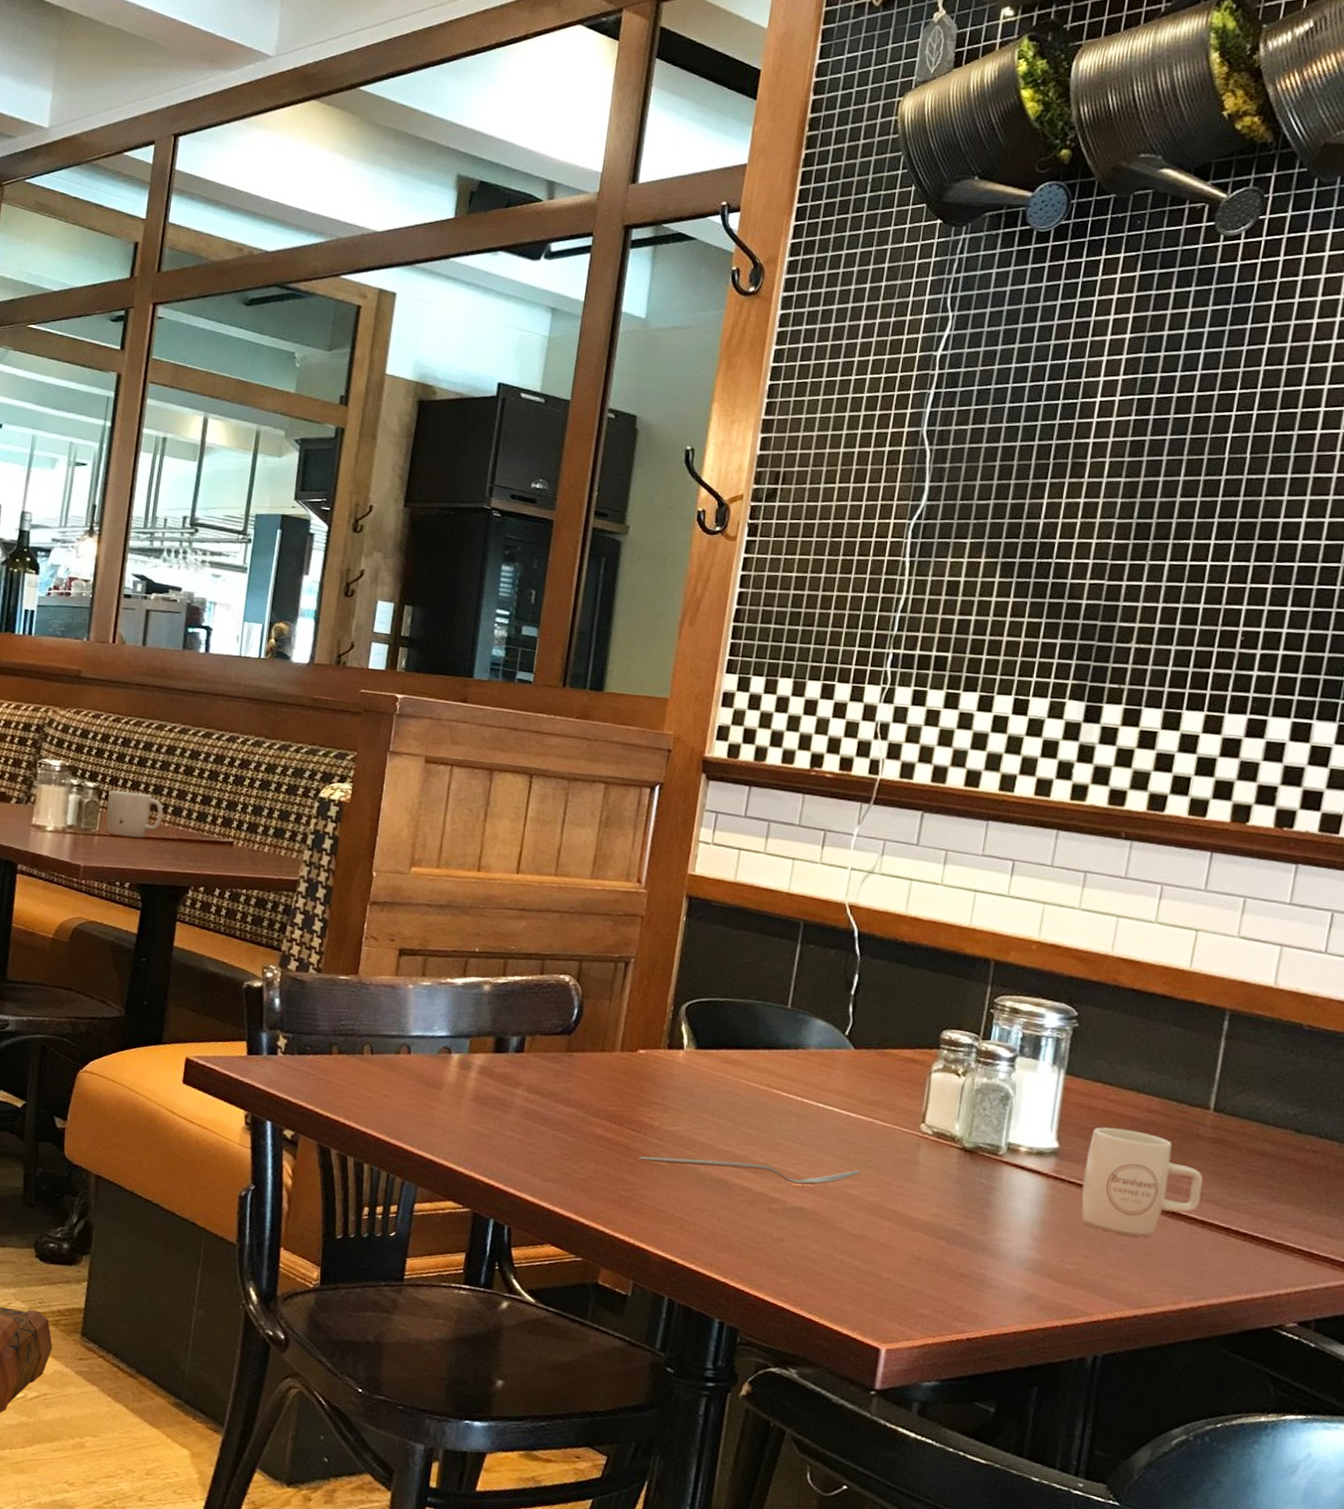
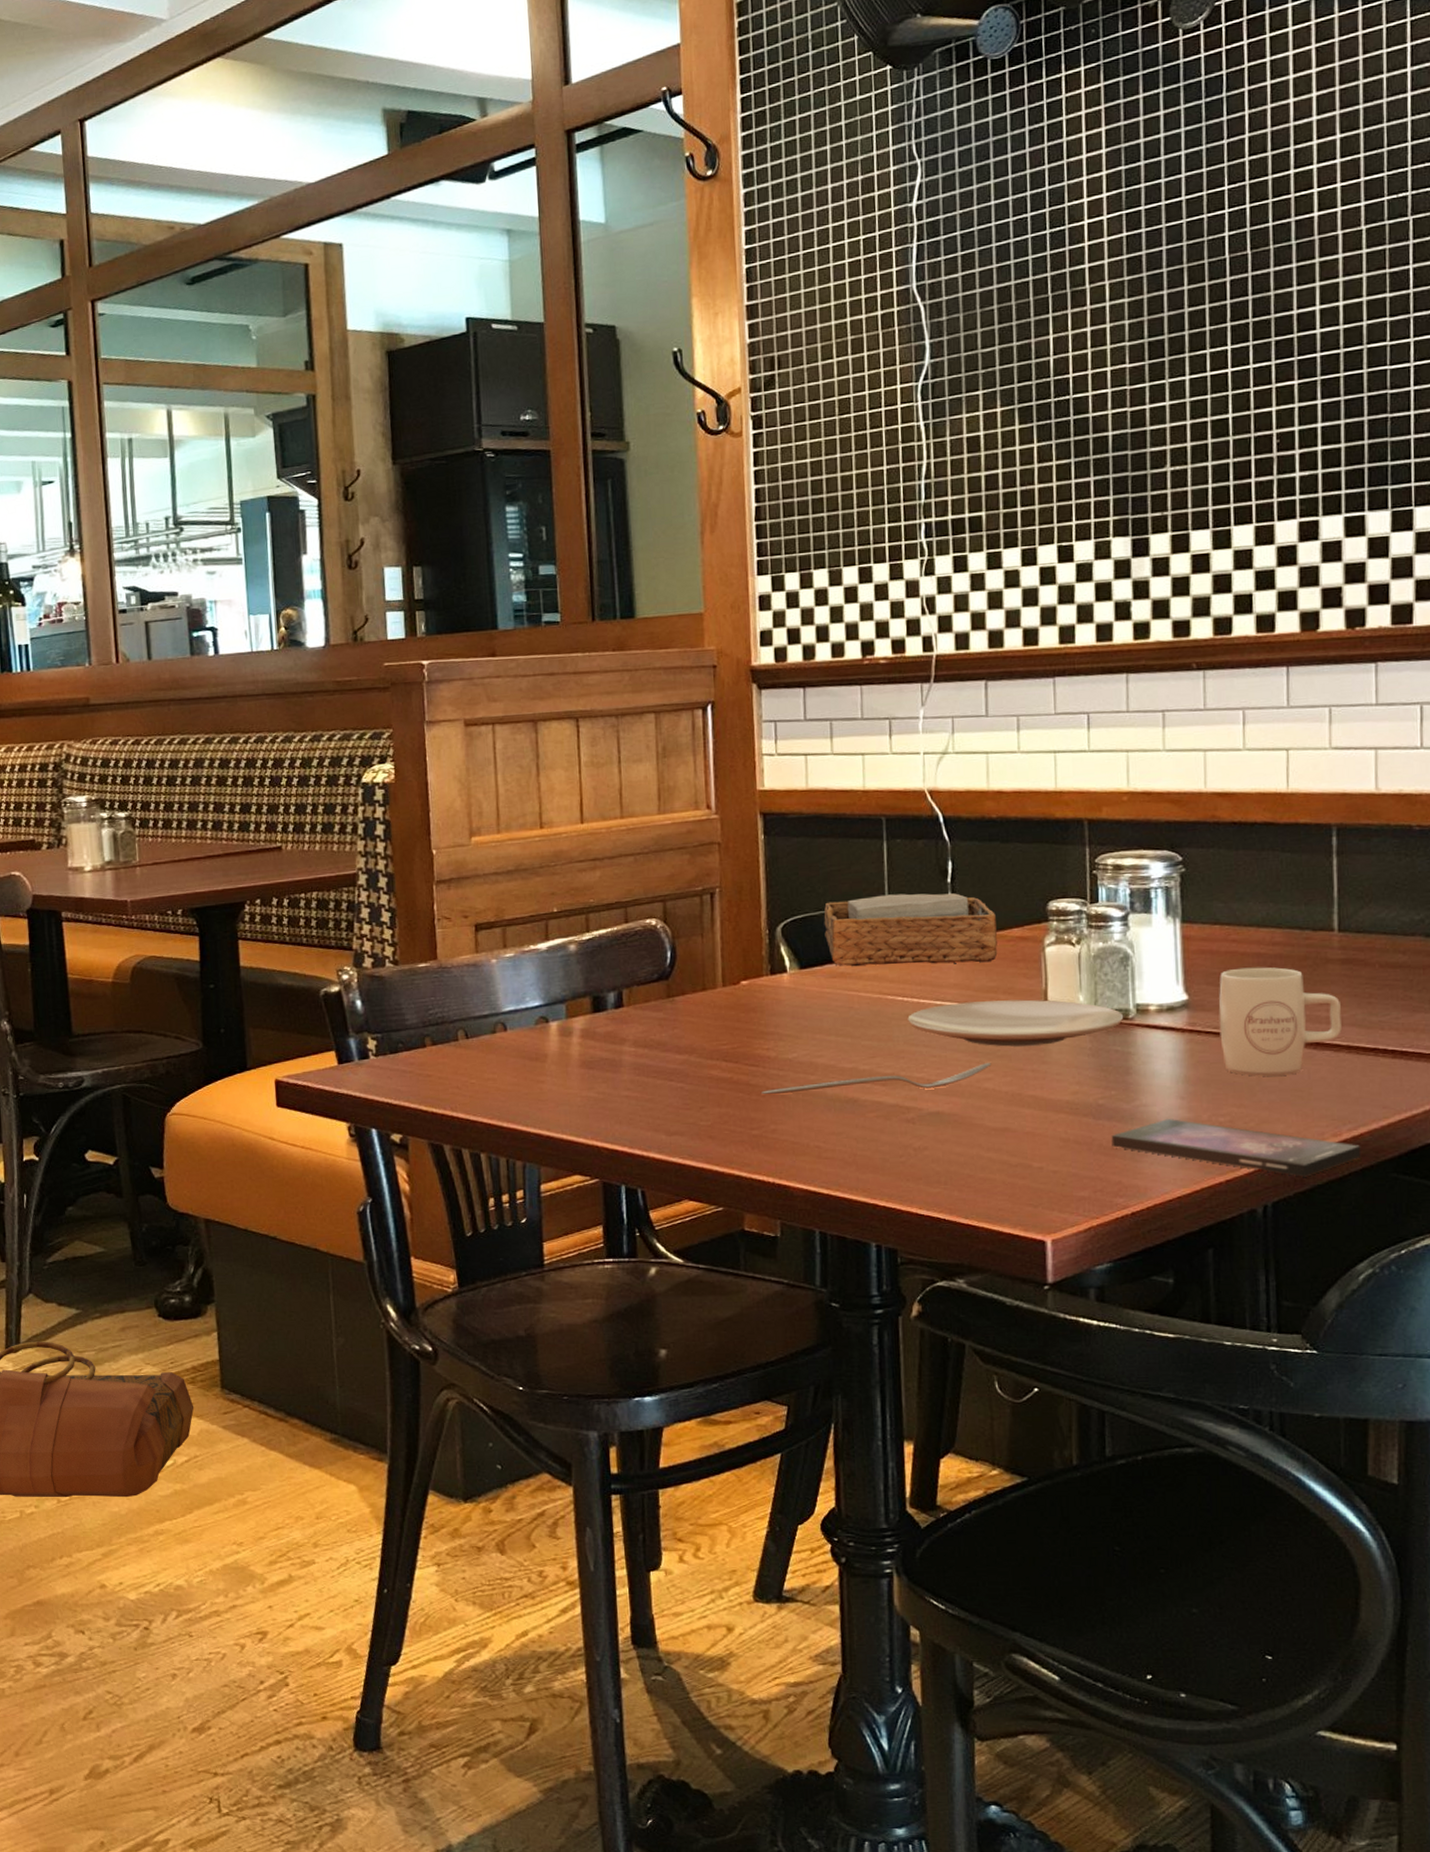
mug: present [106,790,164,839] -> none [142,813,204,863]
napkin holder: none [725,991,891,1076] -> present [823,893,998,967]
plate: none [789,1108,995,1165] -> present [907,999,1124,1047]
smartphone: none [960,1256,1197,1337] -> present [1111,1119,1362,1177]

